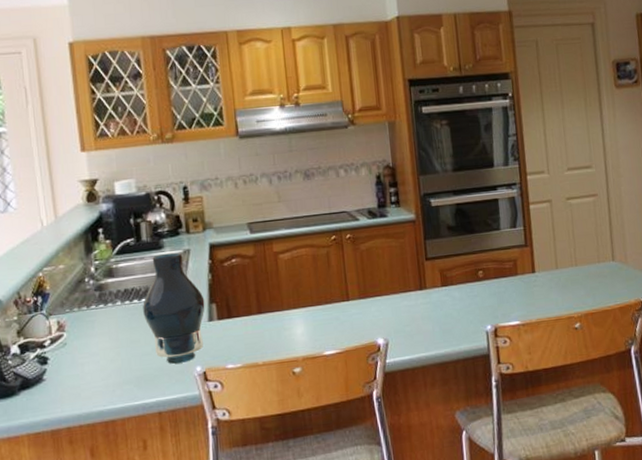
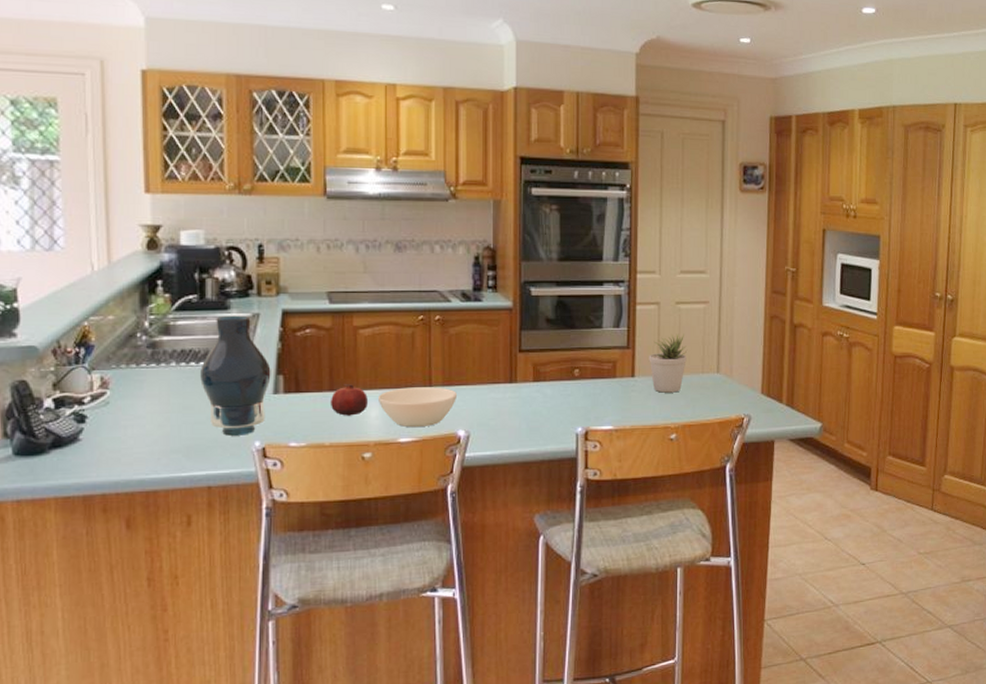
fruit: none [259,305,294,336] -> present [330,384,369,416]
soup bowl: none [302,300,374,341] -> present [379,387,458,428]
potted plant: none [546,227,582,285] -> present [649,333,687,393]

